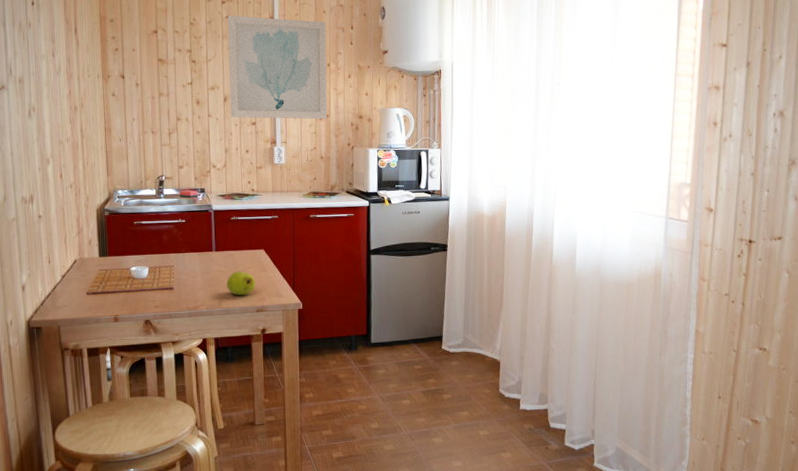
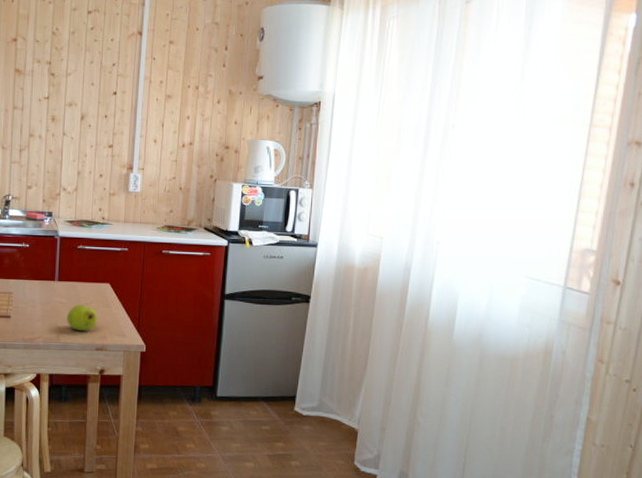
wall art: present [228,15,328,120] -> none [87,26,199,147]

